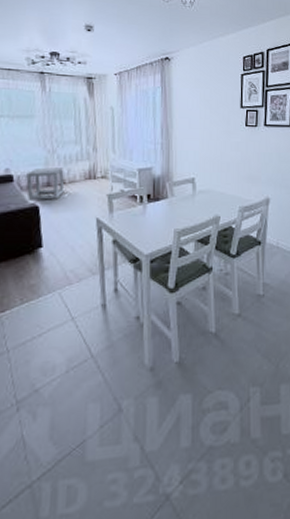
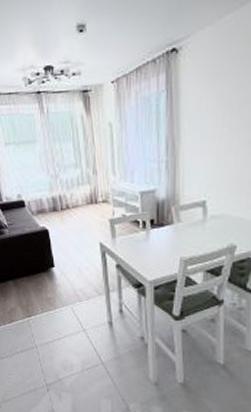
side table: present [26,167,71,200] -> none [35,193,75,224]

